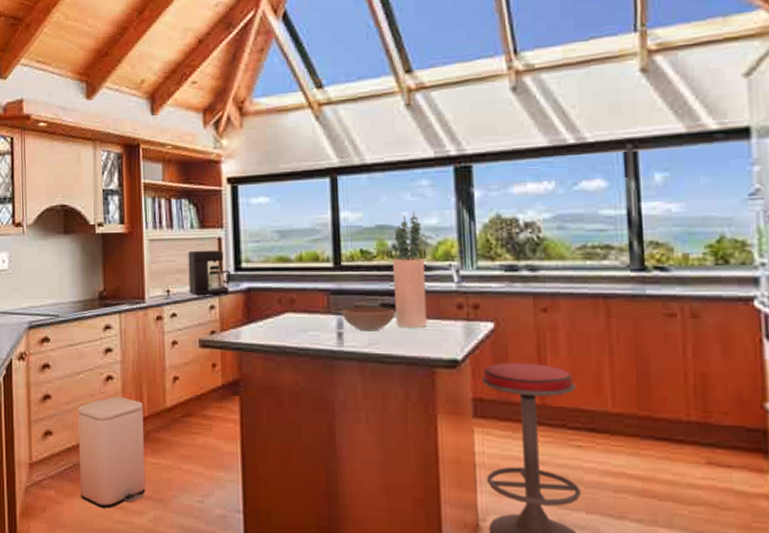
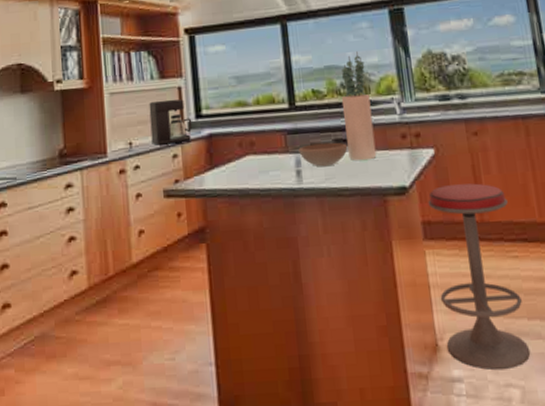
pedal bin: present [77,396,146,508] -> none [38,257,114,381]

